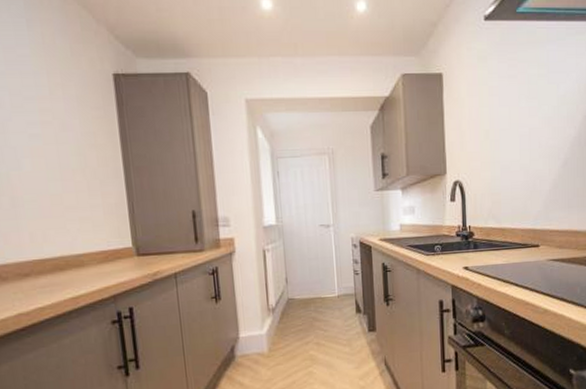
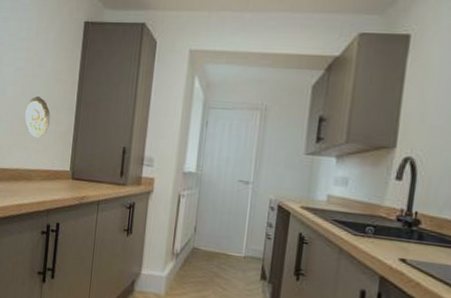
decorative plate: none [56,166,94,217] -> present [25,95,50,138]

